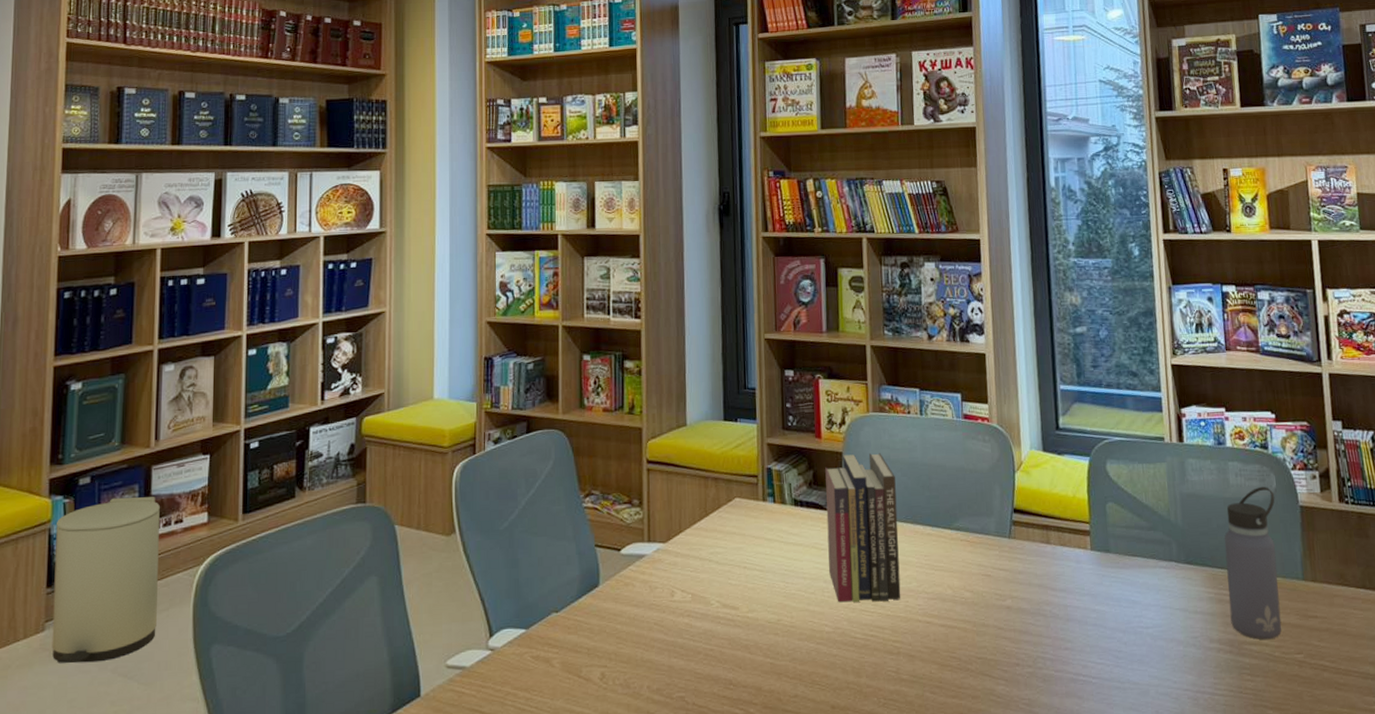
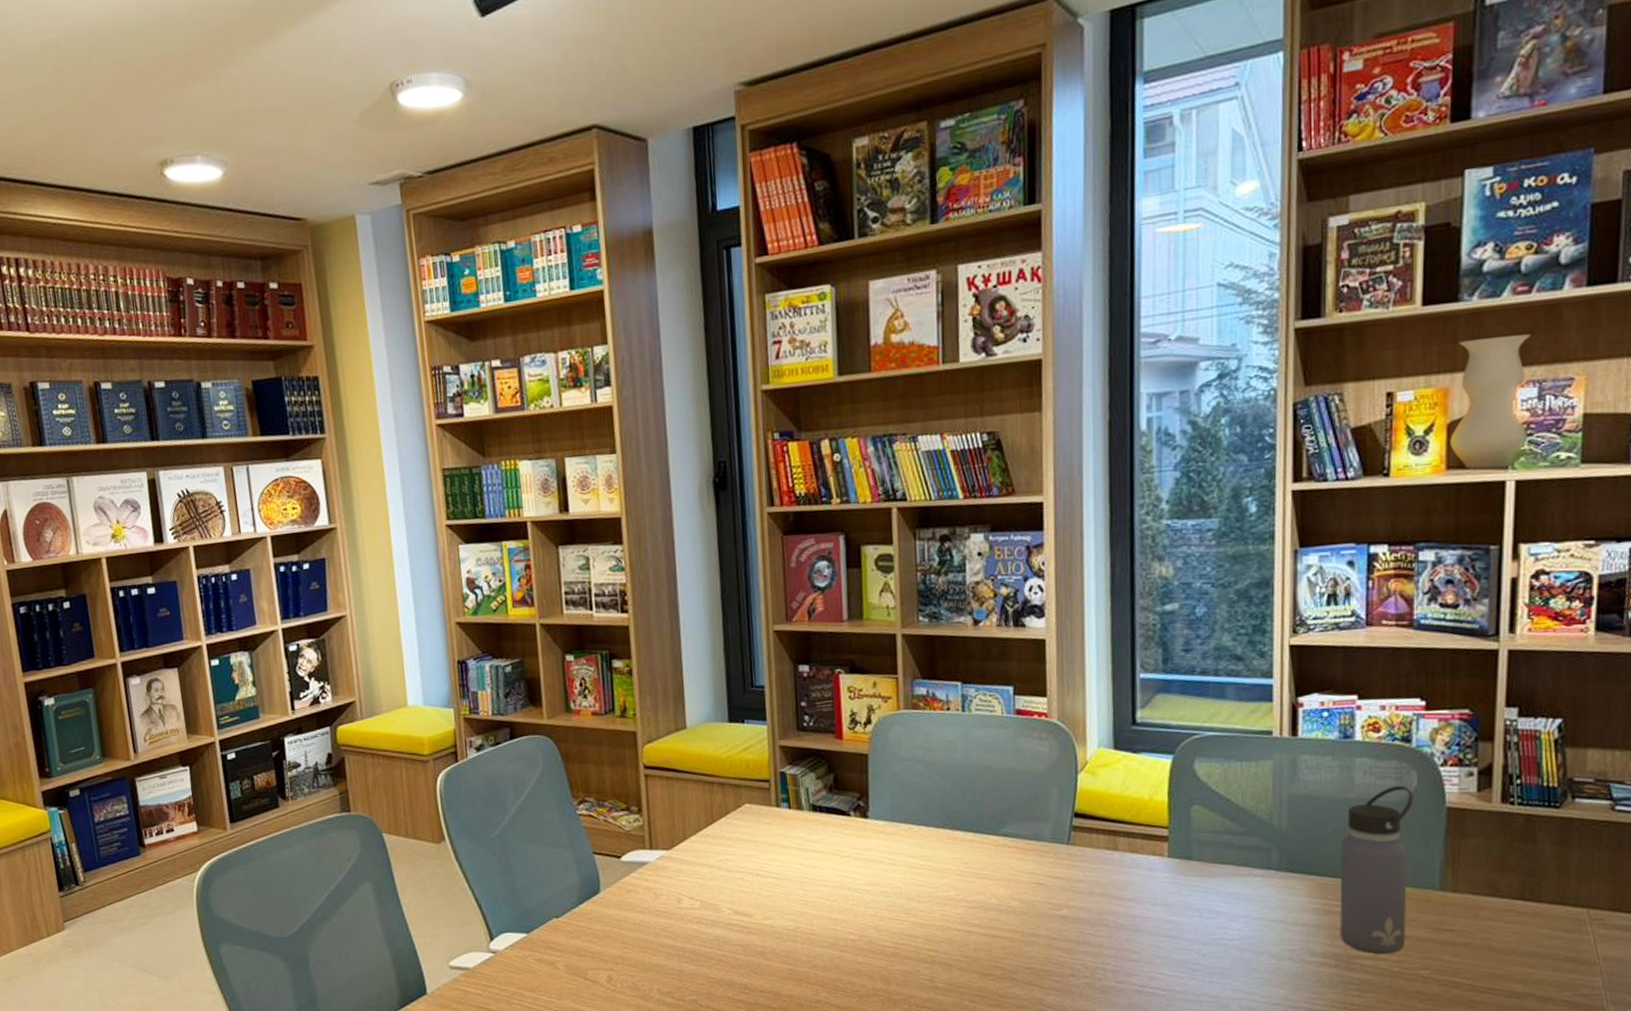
pedal bin: present [52,497,160,663] -> none [56,807,167,959]
books: present [825,452,901,603] -> none [848,754,937,911]
vase: none [1267,133,1323,230] -> present [1450,334,1532,469]

